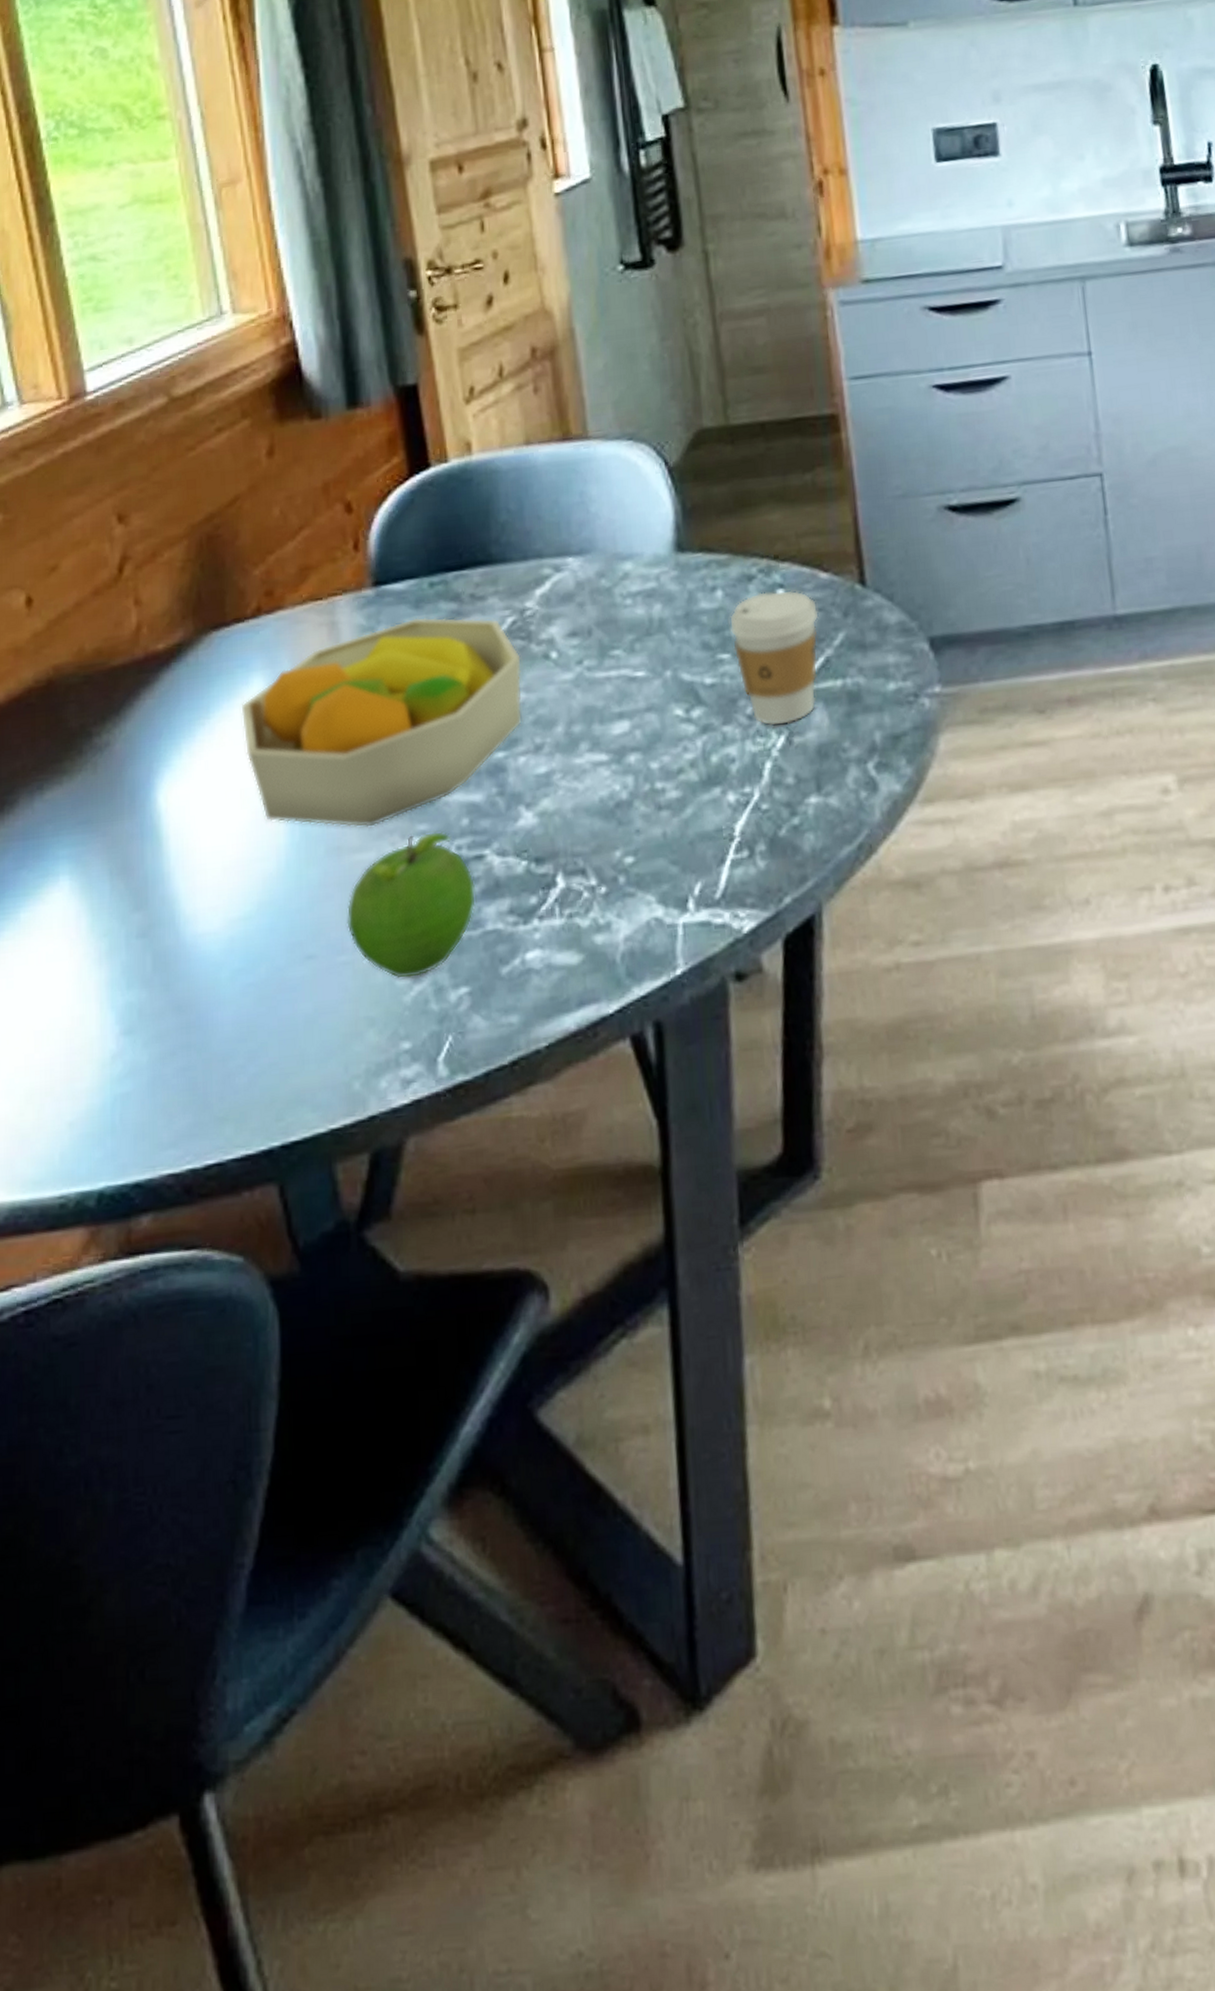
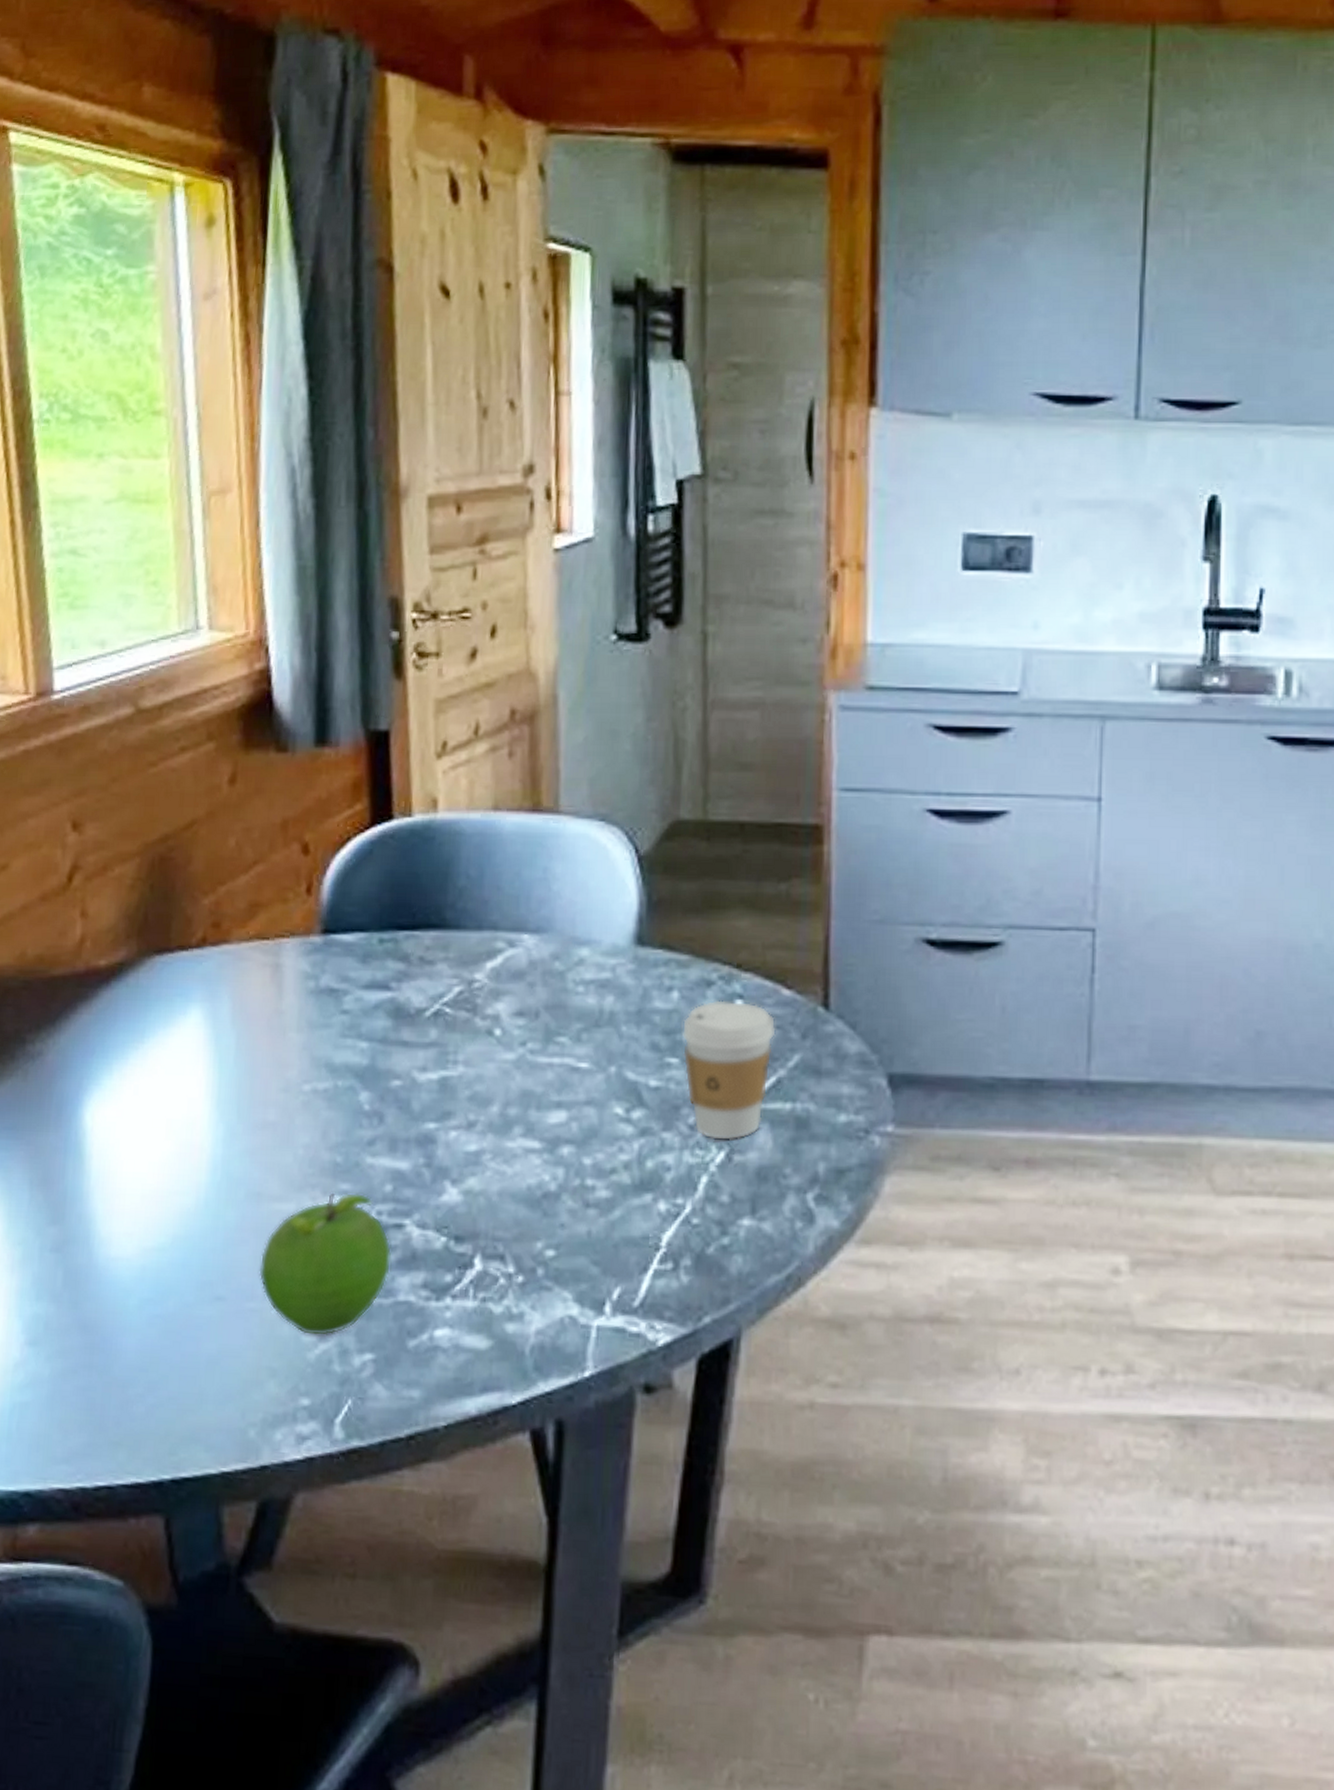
fruit bowl: present [241,616,523,828] -> none [175,972,465,1178]

